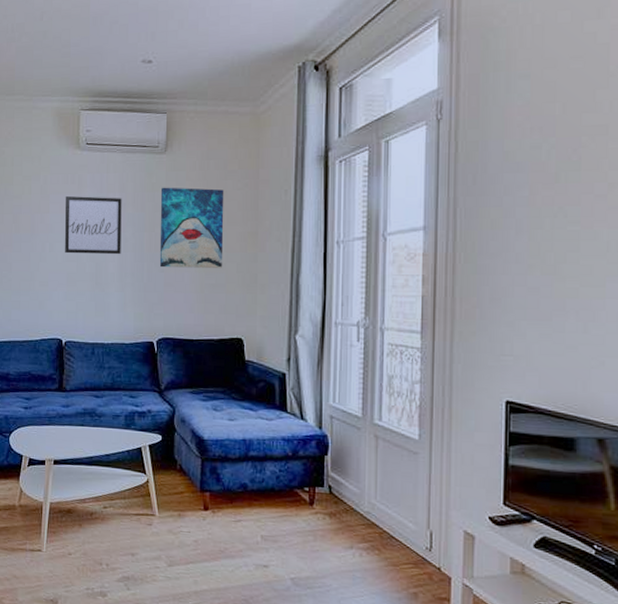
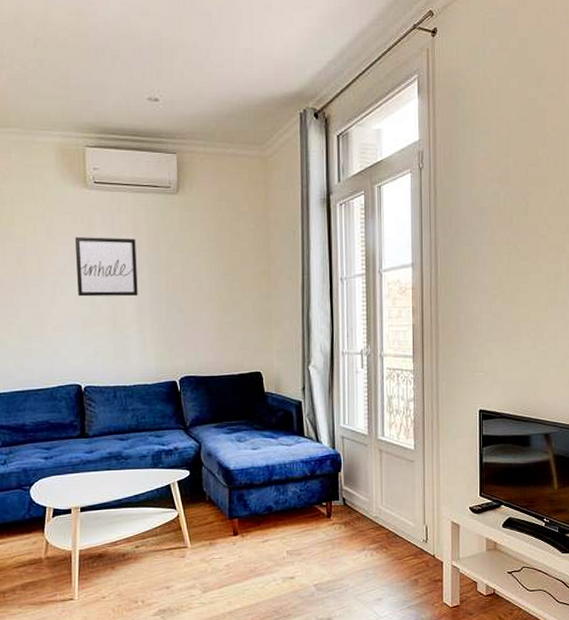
wall art: present [159,187,224,268] -> none [174,227,239,308]

